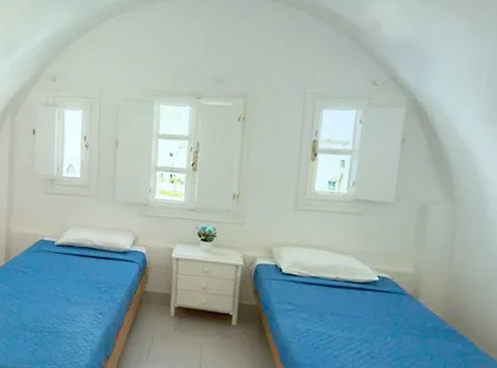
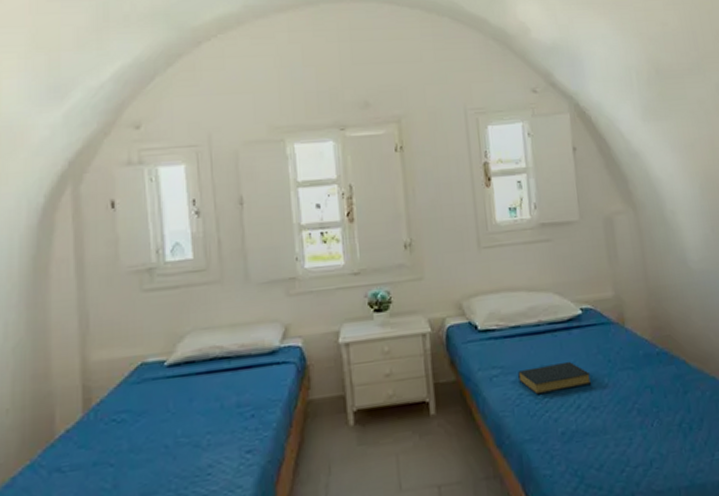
hardback book: none [309,311,376,338] -> present [518,361,592,395]

